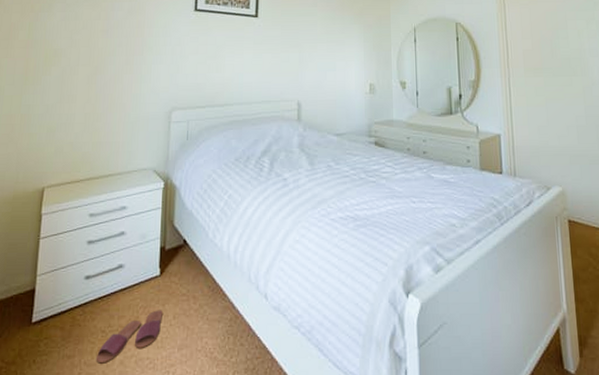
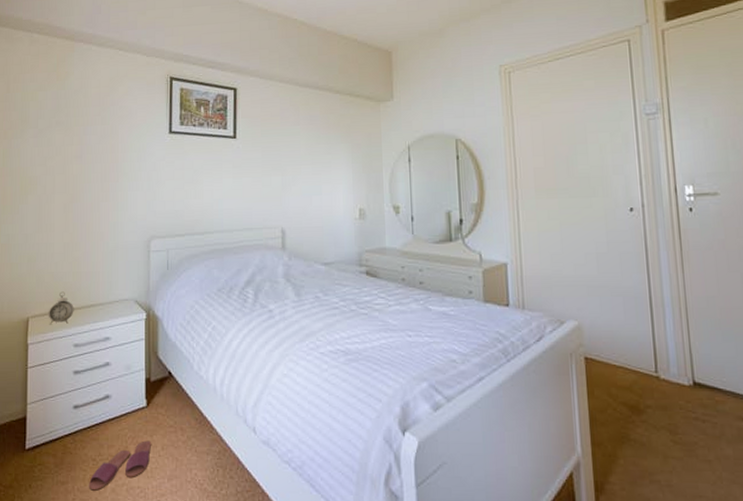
alarm clock: none [64,161,92,195] -> present [48,291,74,325]

